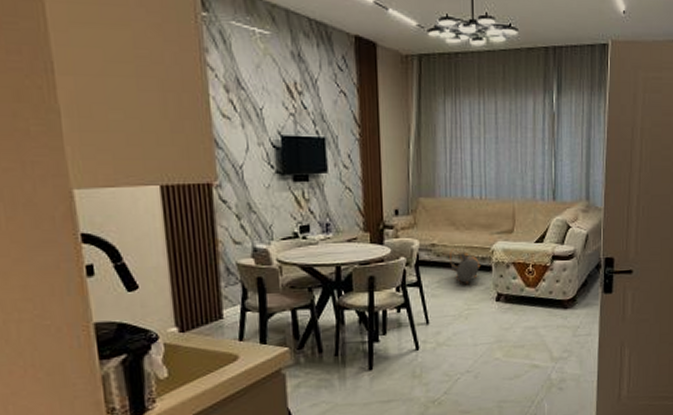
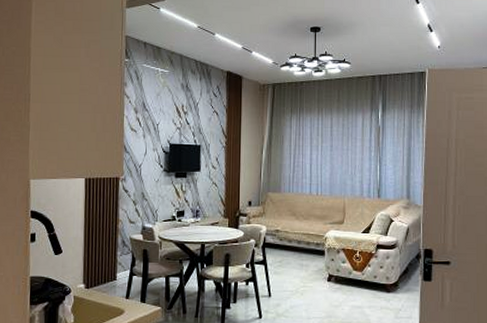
backpack: present [450,249,481,283] -> none [290,235,315,264]

